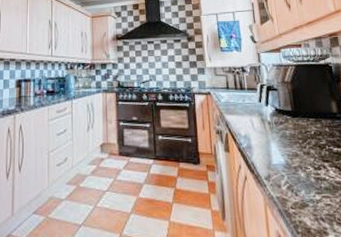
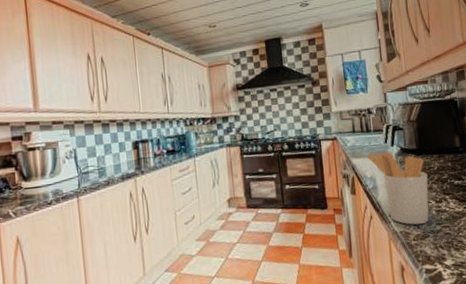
utensil holder: none [241,111,308,192] -> present [367,152,429,225]

